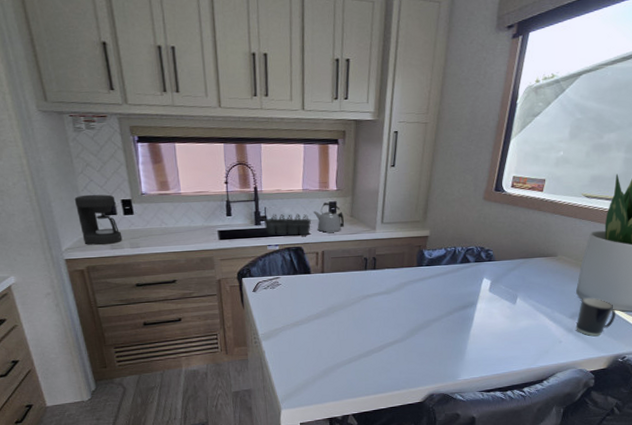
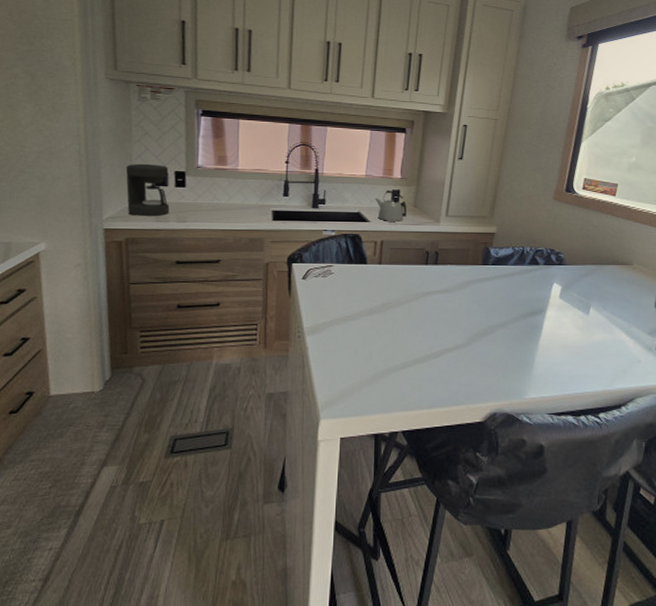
dish rack: present [263,213,312,236] -> none [321,198,373,223]

